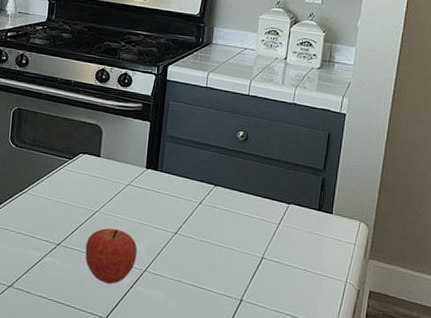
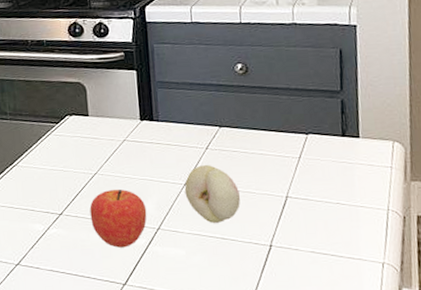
fruit: none [174,218,222,273] -> present [184,165,241,223]

